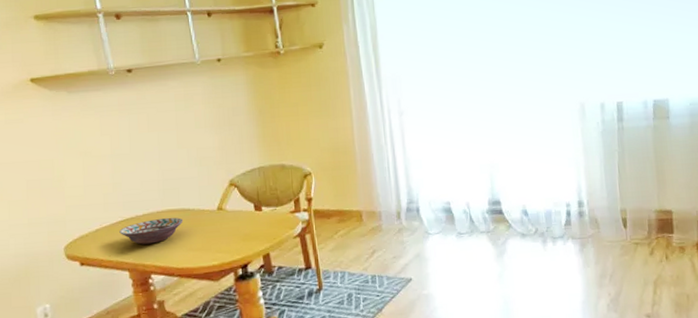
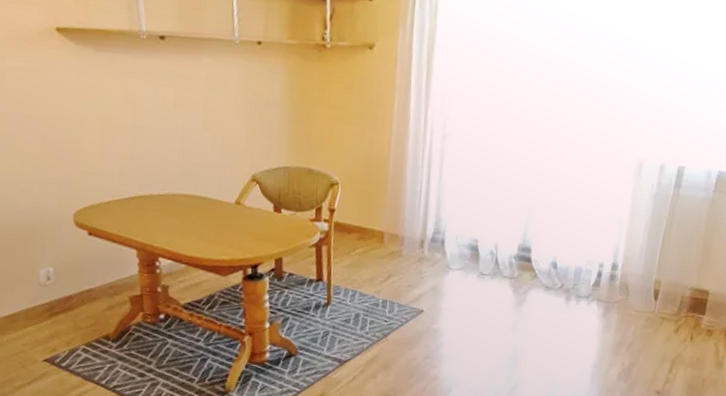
decorative bowl: present [119,217,184,245] -> none [131,201,199,227]

